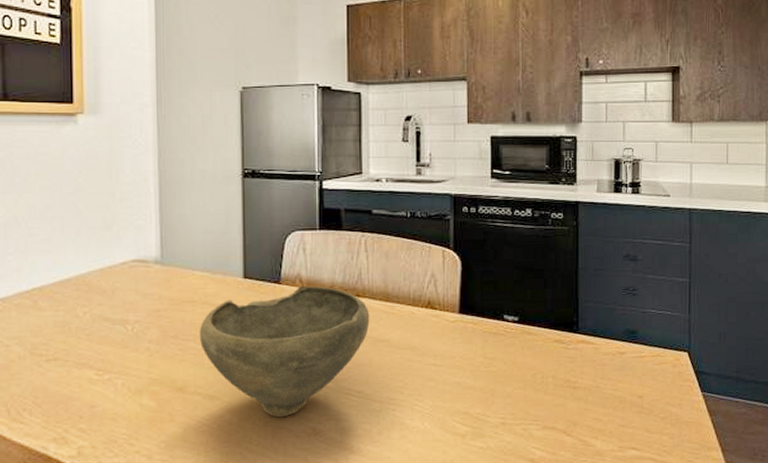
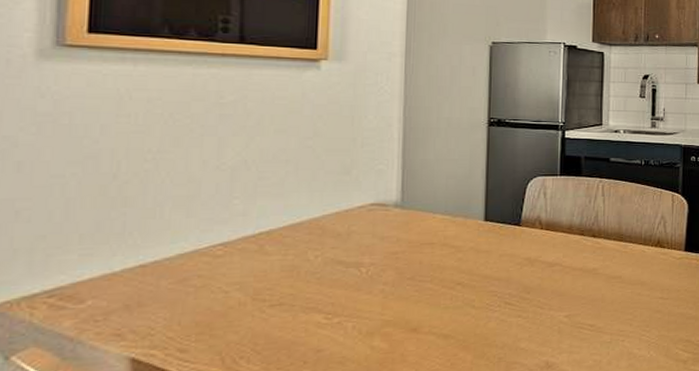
bowl: present [199,286,370,418] -> none [436,227,604,353]

